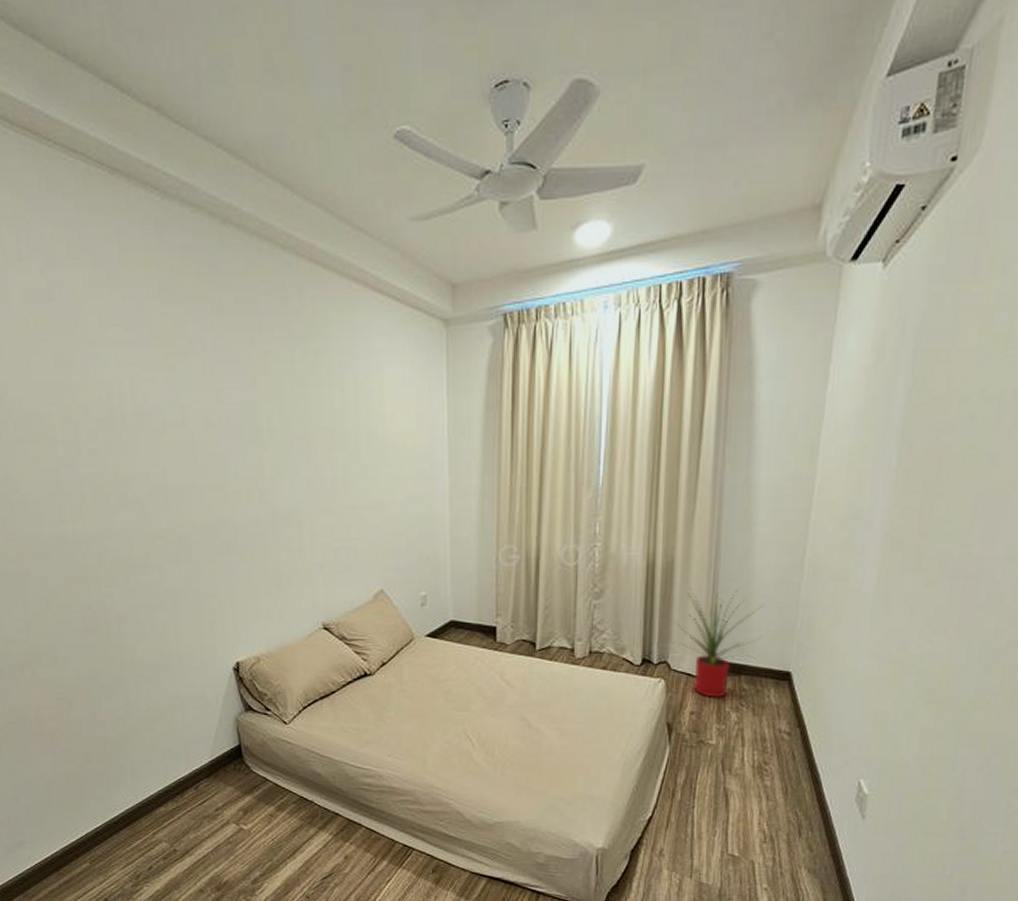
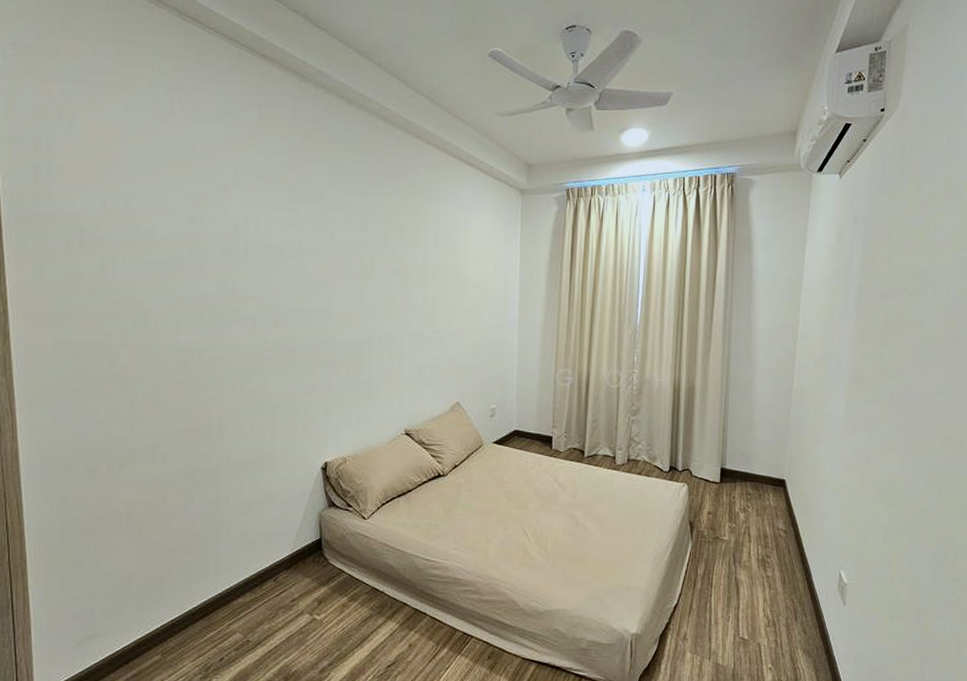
house plant: present [673,587,764,698] -> none [694,408,763,500]

